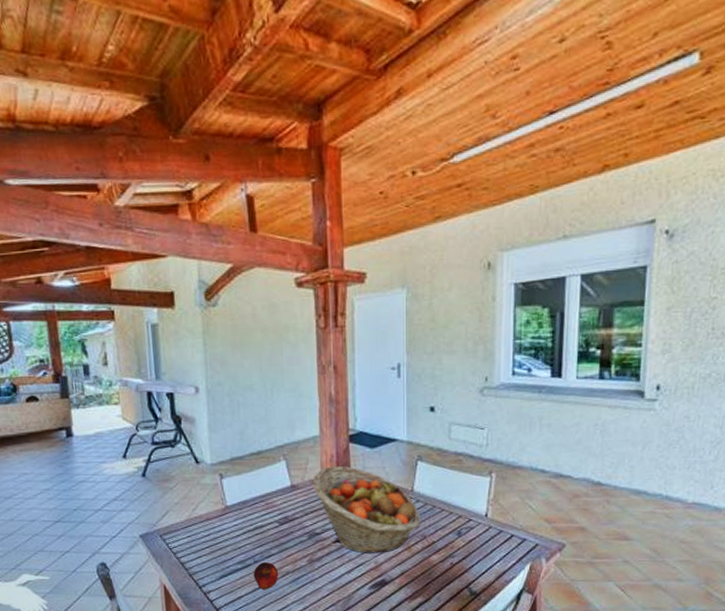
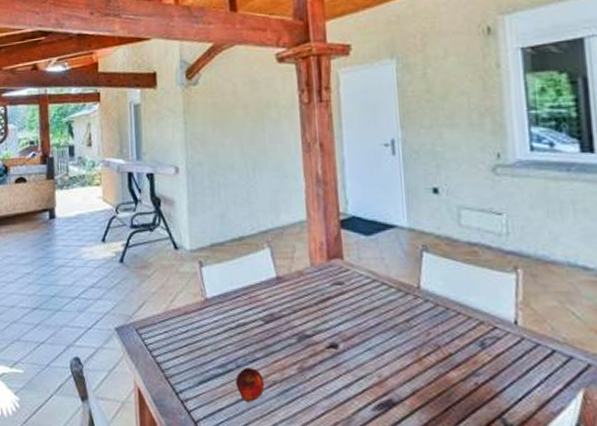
fruit basket: present [313,466,420,554] -> none [301,256,432,365]

